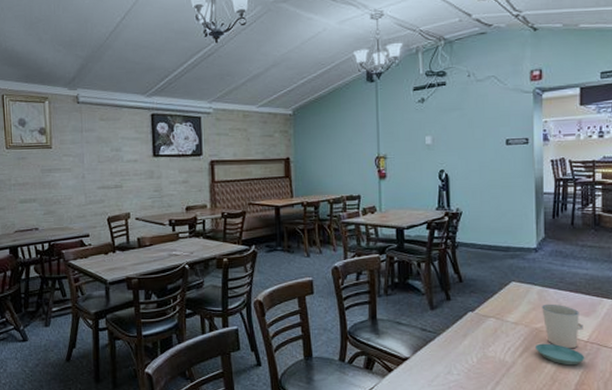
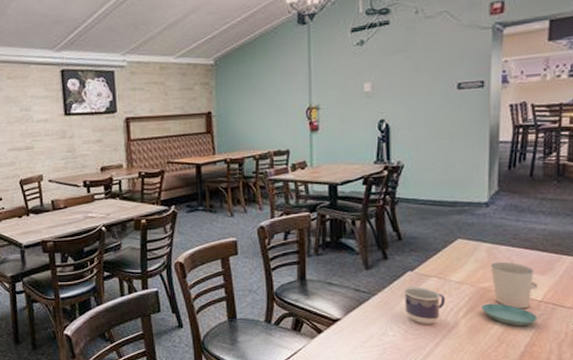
cup: none [465,327,504,364] -> present [403,286,446,325]

